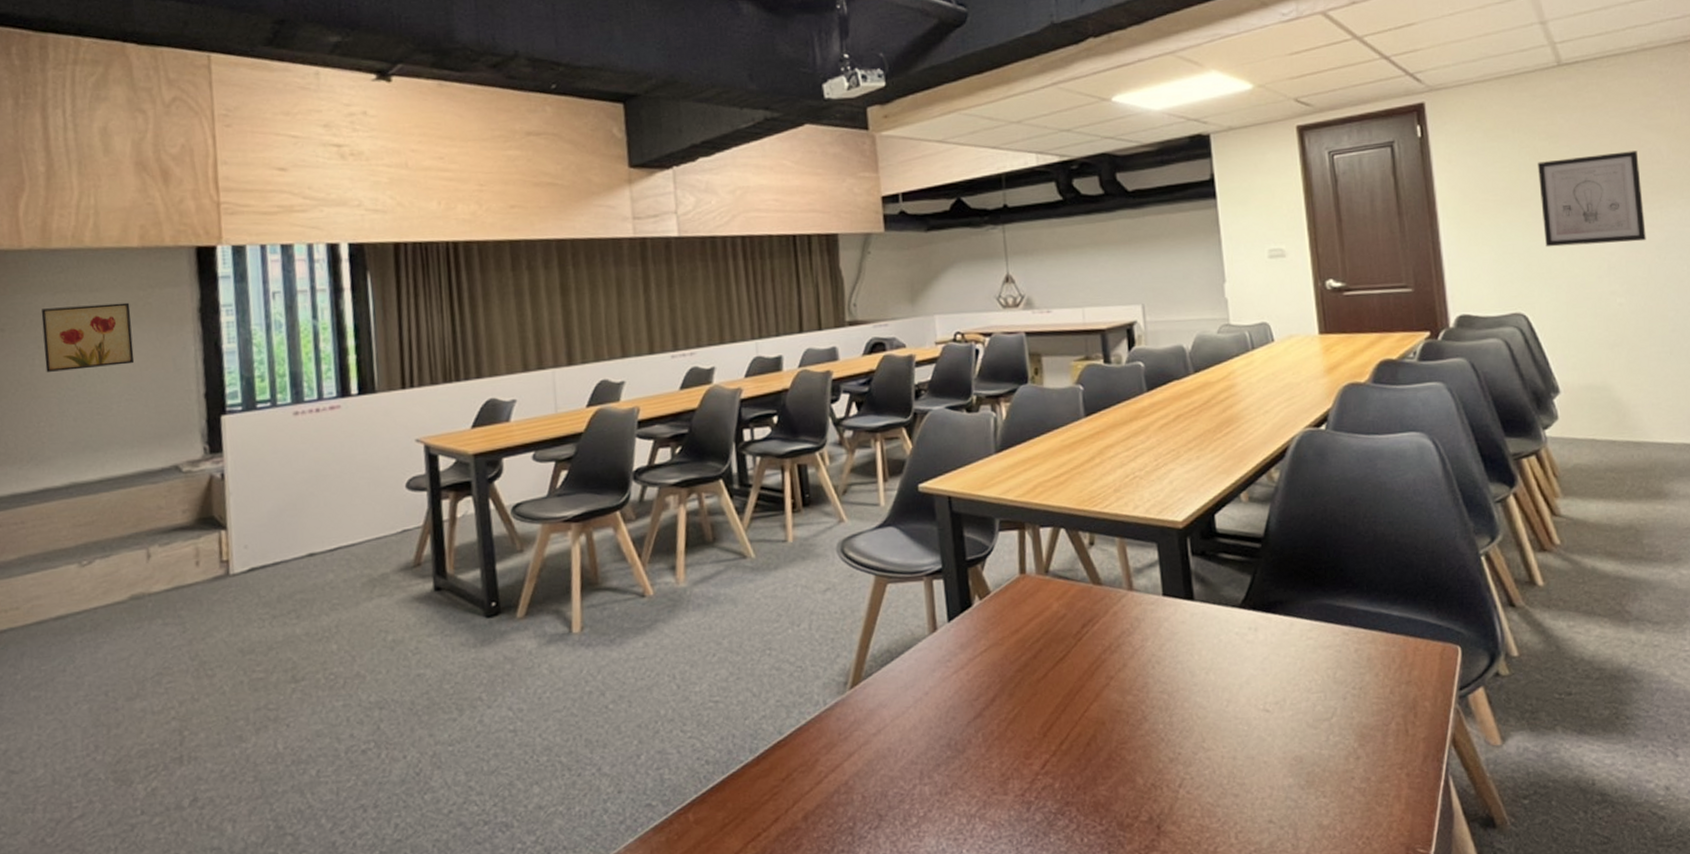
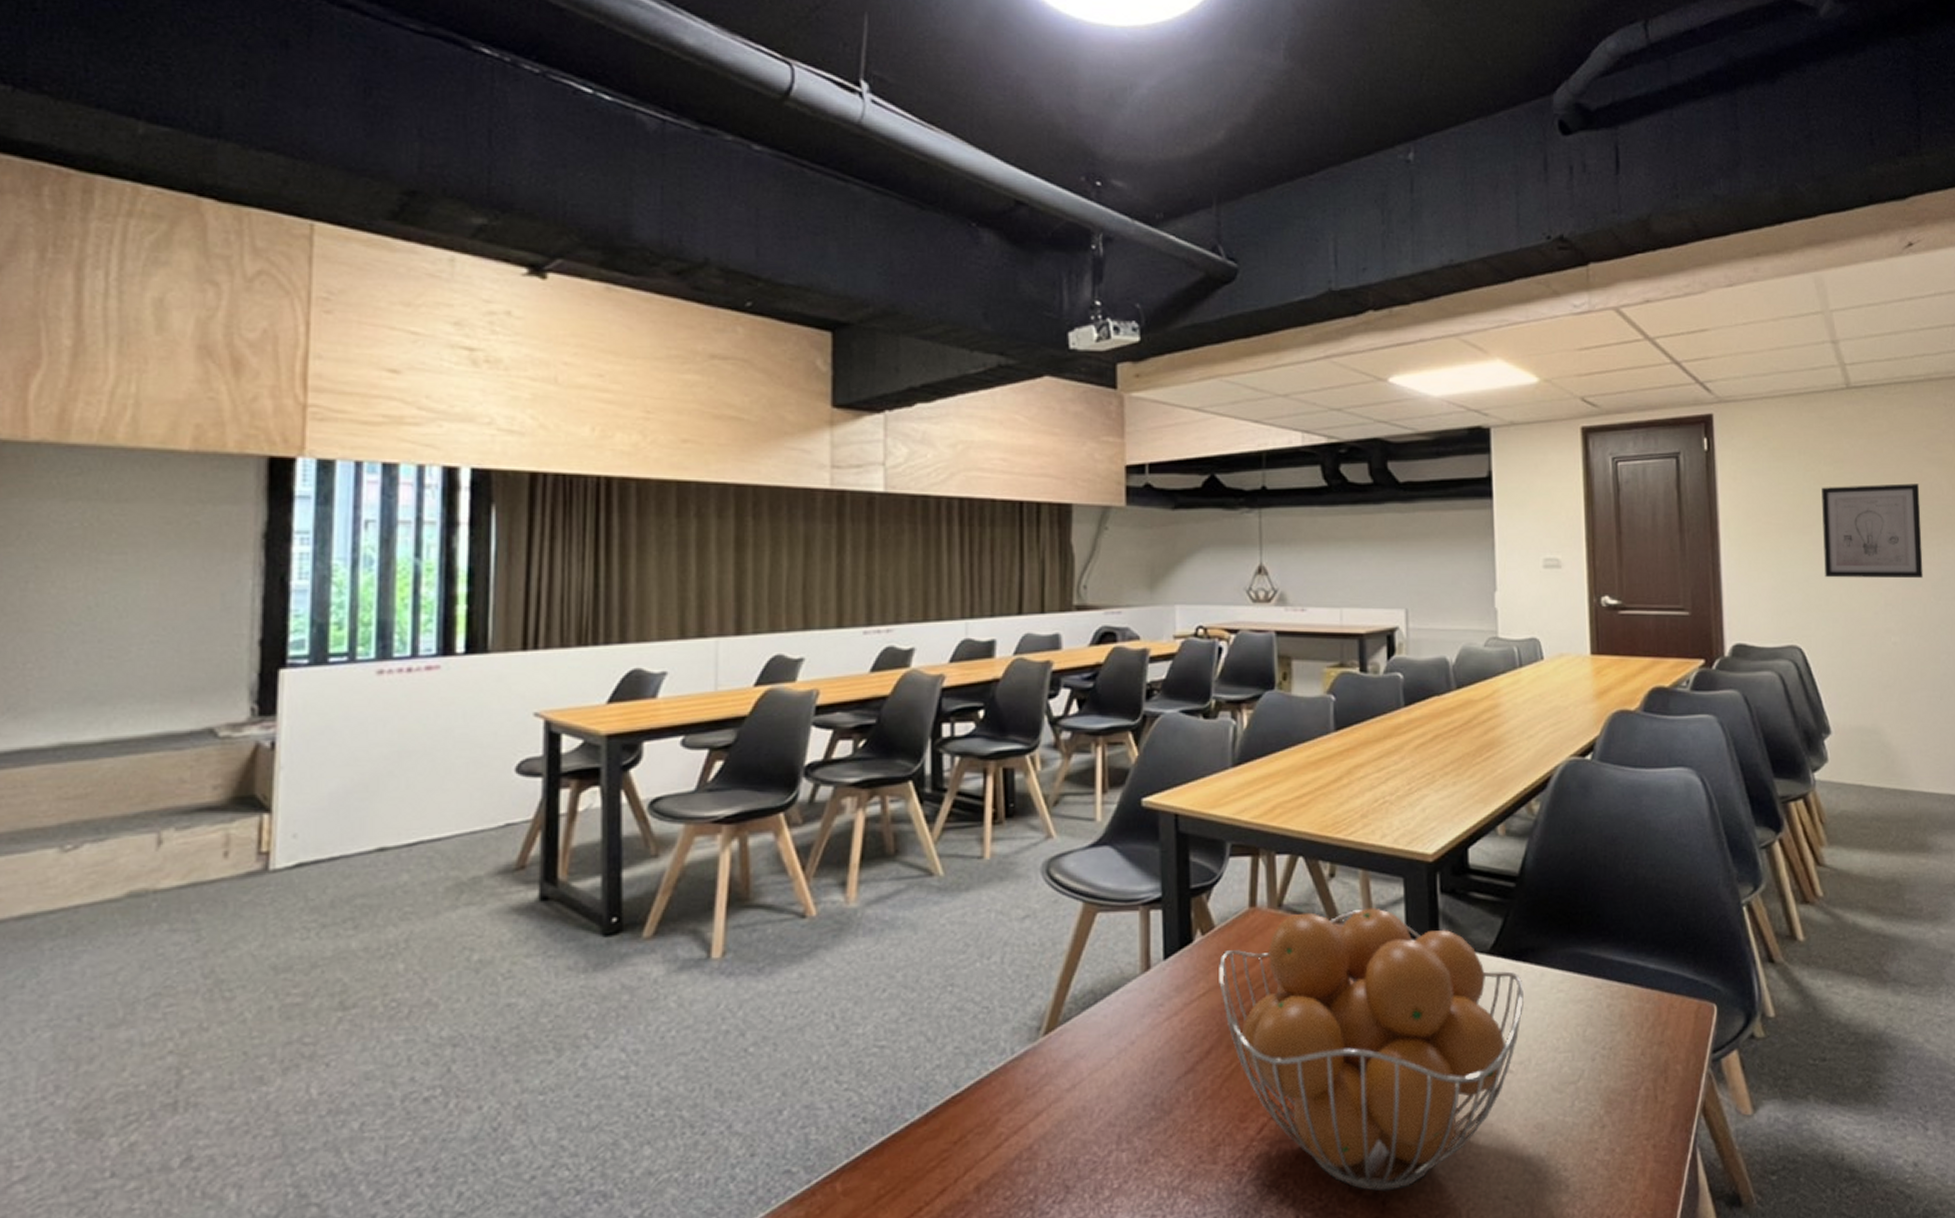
wall art: present [41,302,135,372] -> none [43,519,170,600]
fruit basket: none [996,570,1277,817] -> present [1219,908,1525,1192]

